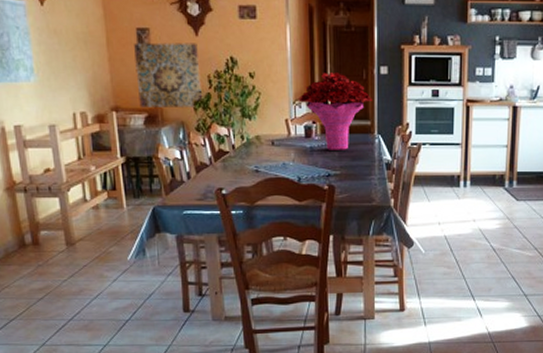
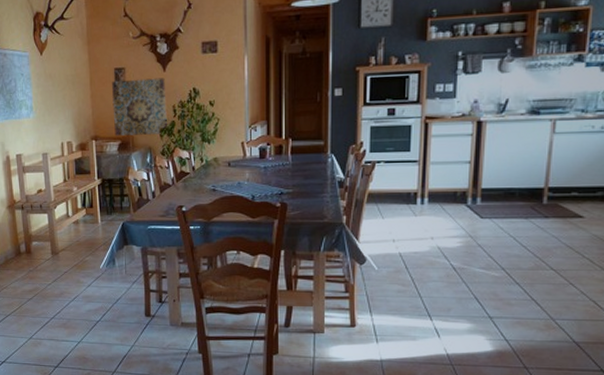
flower bouquet: present [298,72,373,150] -> none [254,97,327,170]

